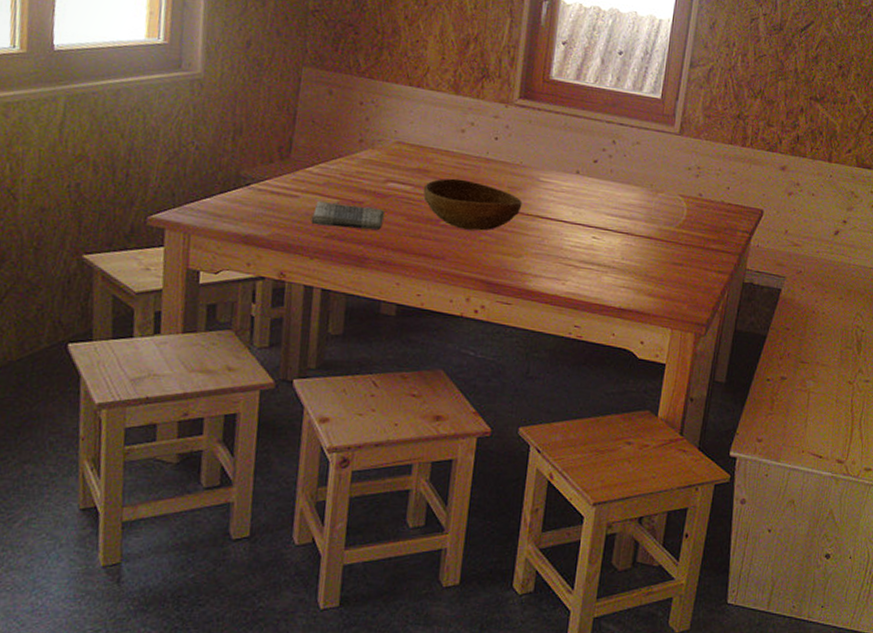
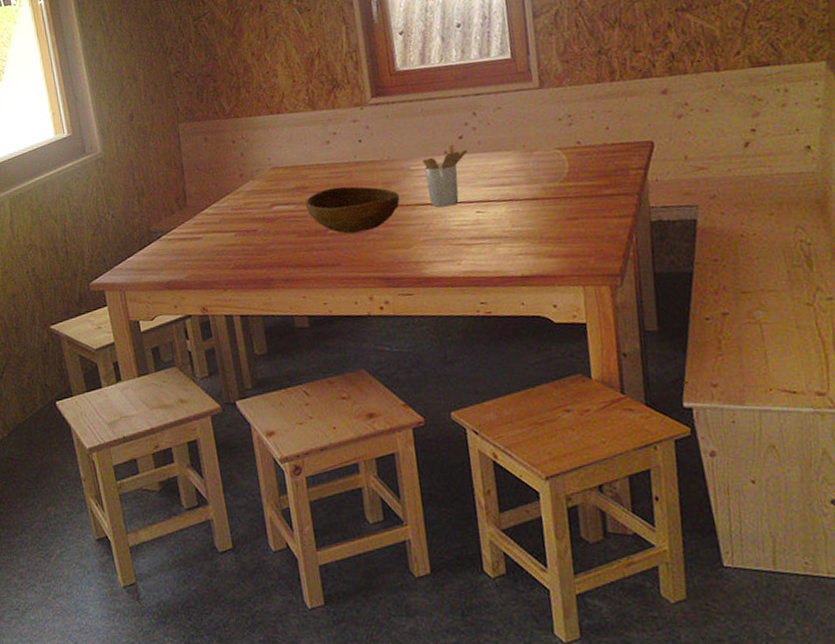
dish towel: present [311,200,386,230] -> none [216,231,278,260]
utensil holder: none [551,166,599,226] -> present [423,144,468,208]

